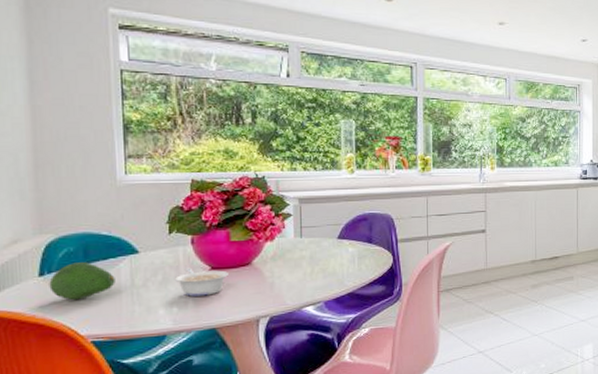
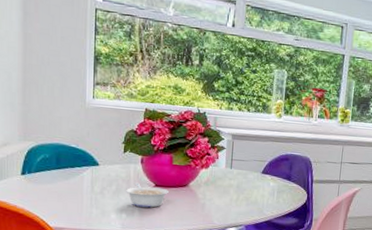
fruit: present [49,262,115,301] -> none [28,167,79,198]

